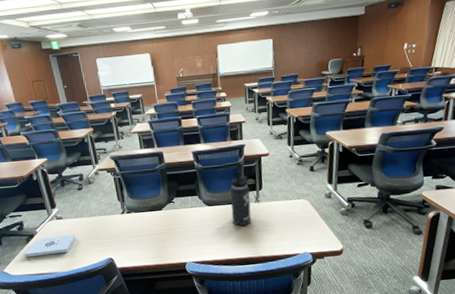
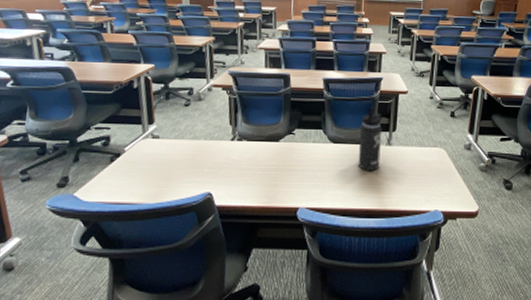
notepad: present [24,234,76,257] -> none [104,158,171,181]

